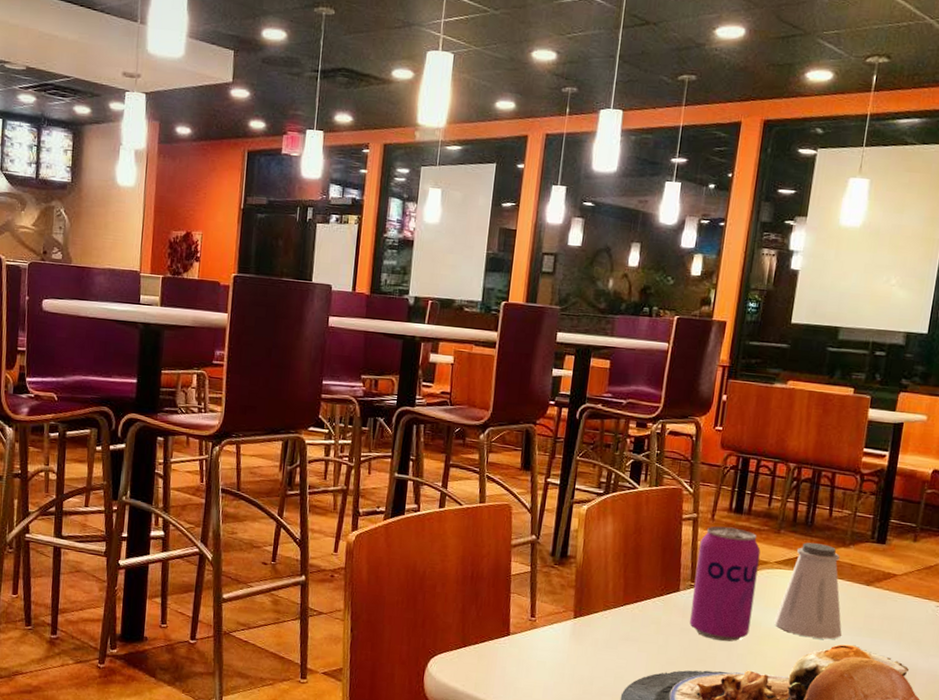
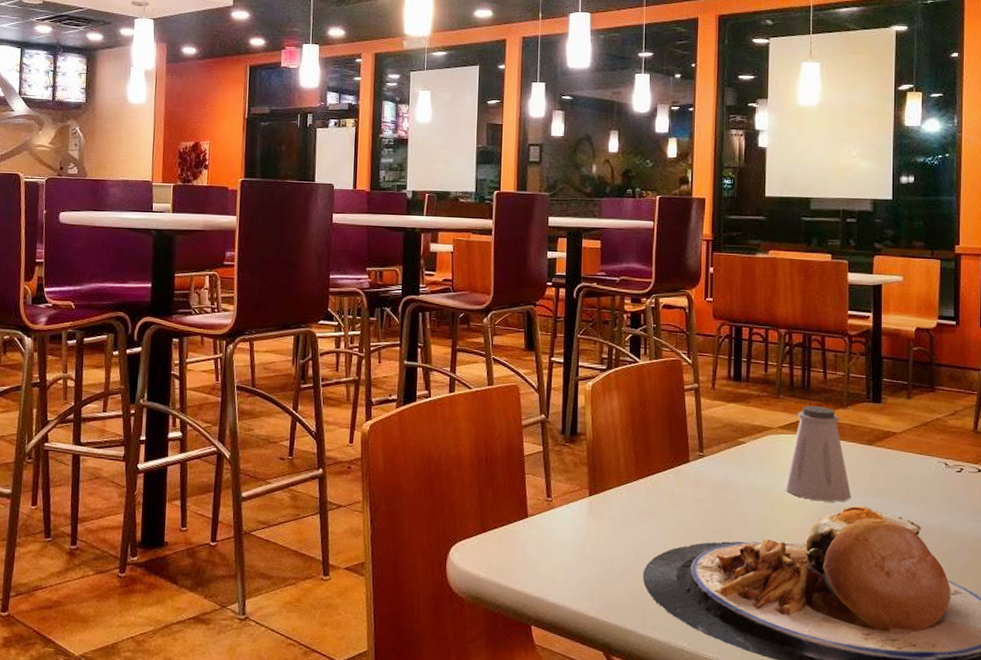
beverage can: present [689,526,761,642] -> none [702,394,763,510]

